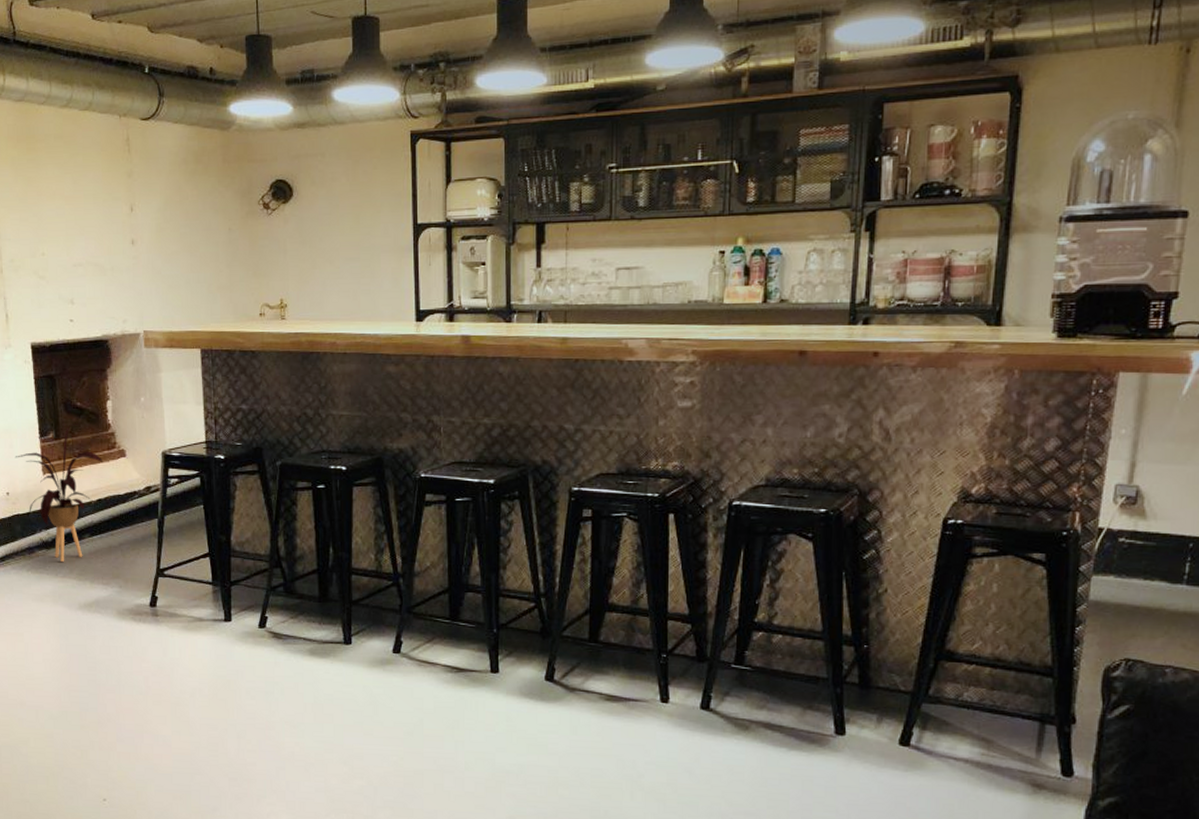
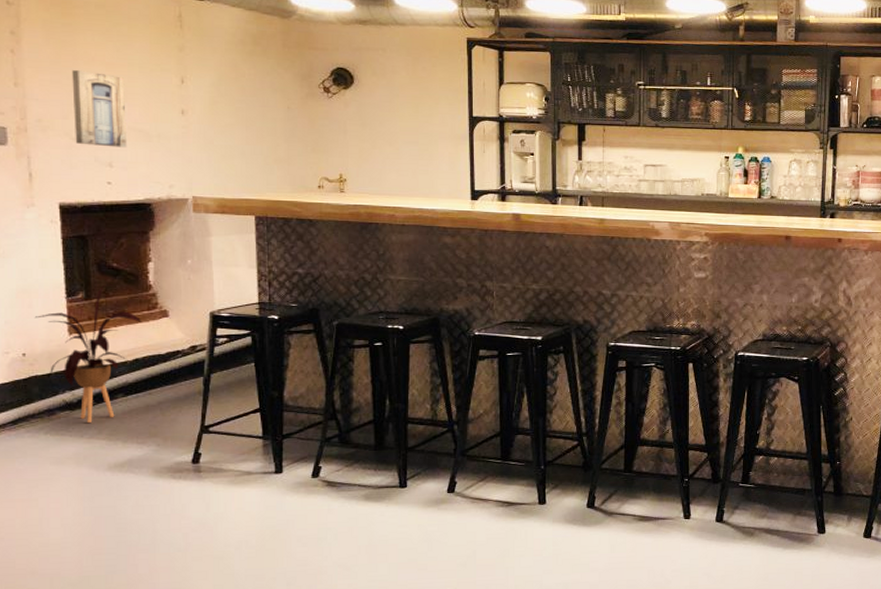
wall art: none [37,206,86,284] -> present [72,70,127,148]

